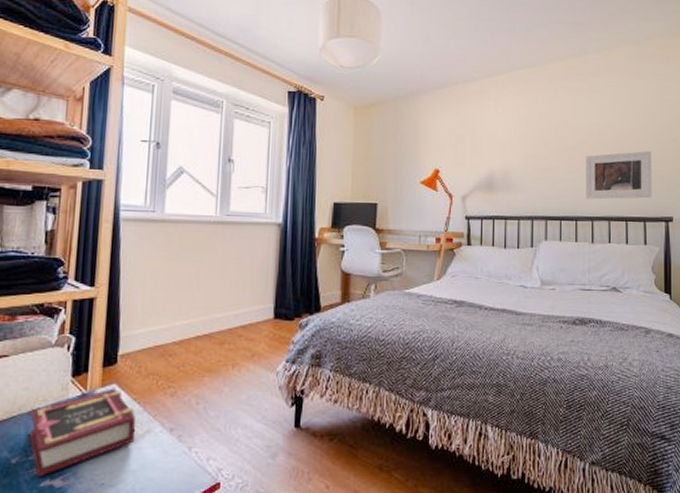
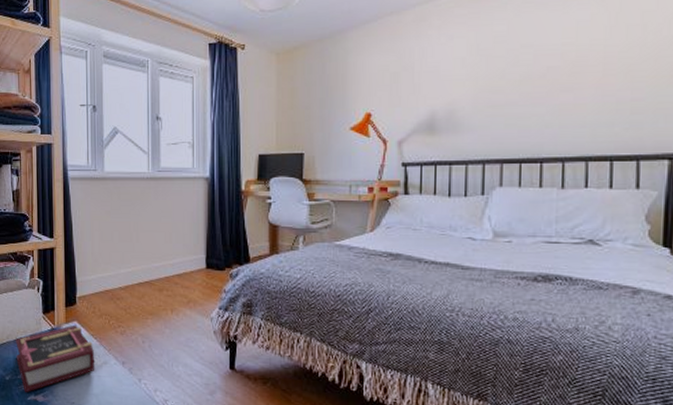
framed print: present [586,150,652,200] -> none [555,70,653,137]

